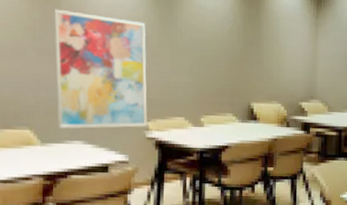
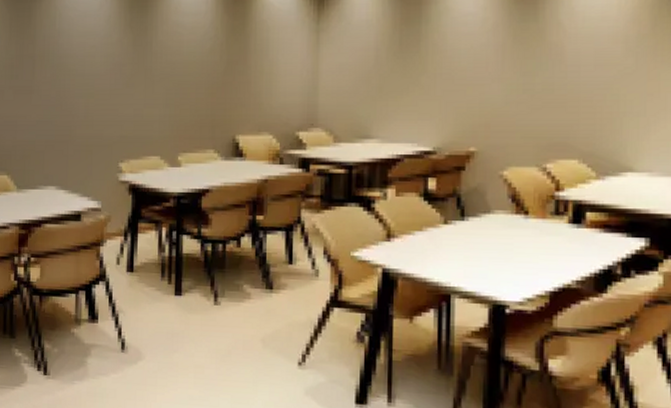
wall art: present [53,9,148,129] -> none [28,43,121,173]

